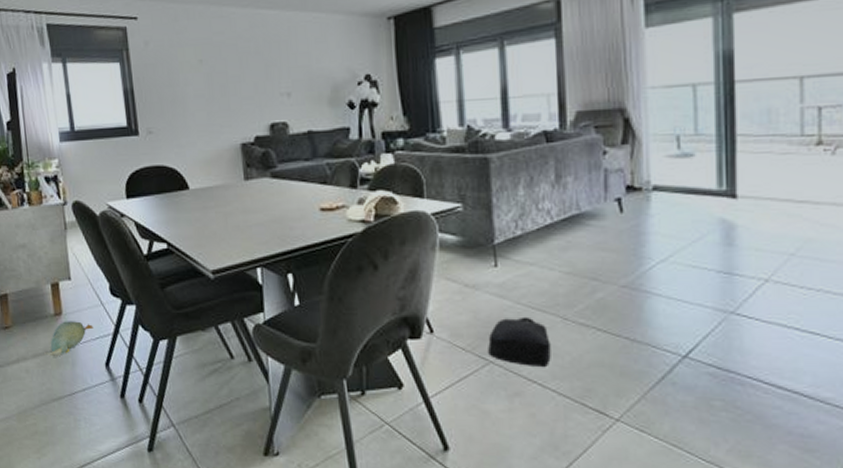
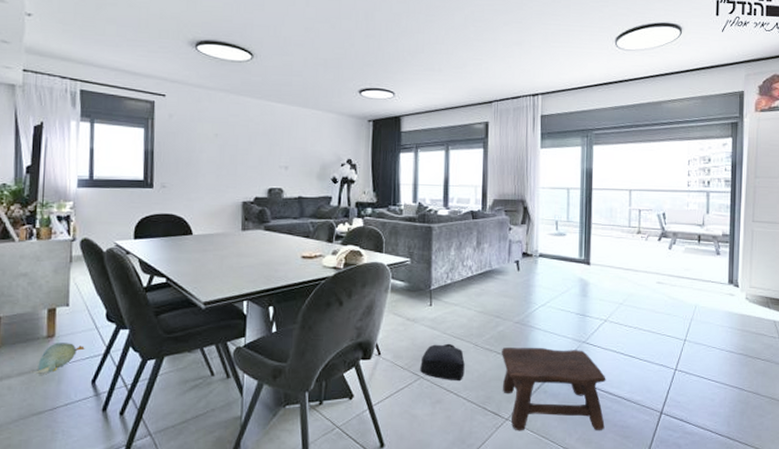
stool: none [604,320,772,440] -> present [502,347,606,431]

